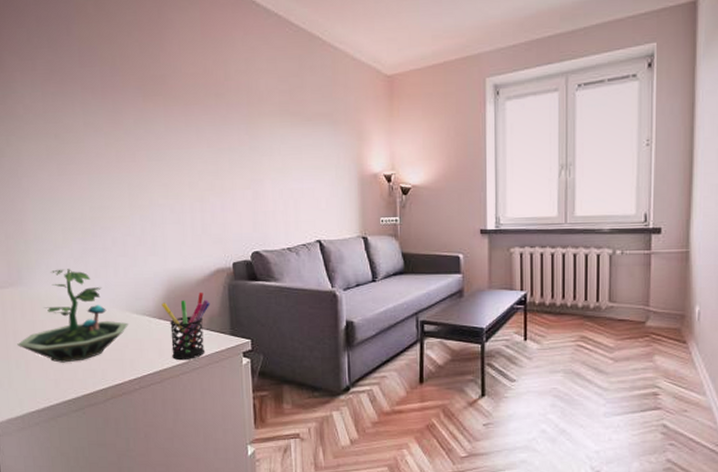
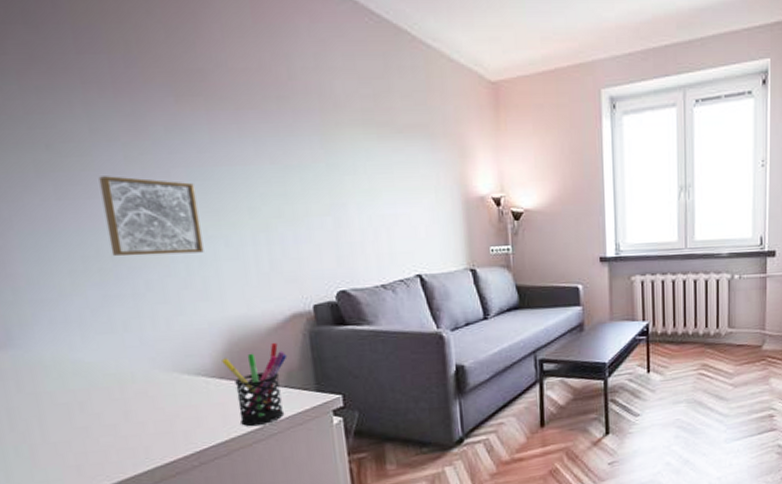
terrarium: present [17,269,128,363] -> none [14,323,178,444]
wall art: none [87,157,155,219] -> present [98,176,204,256]

